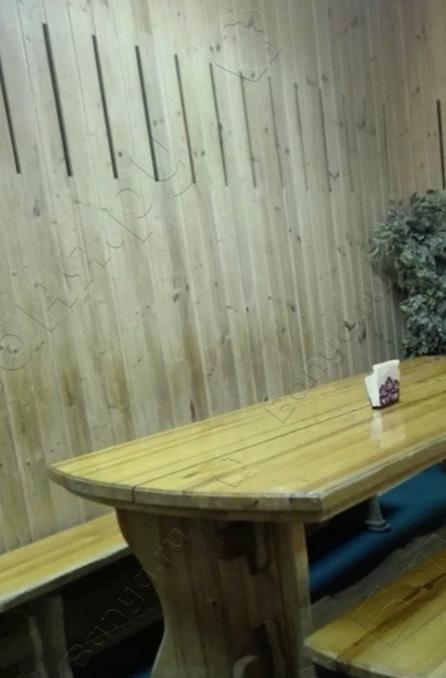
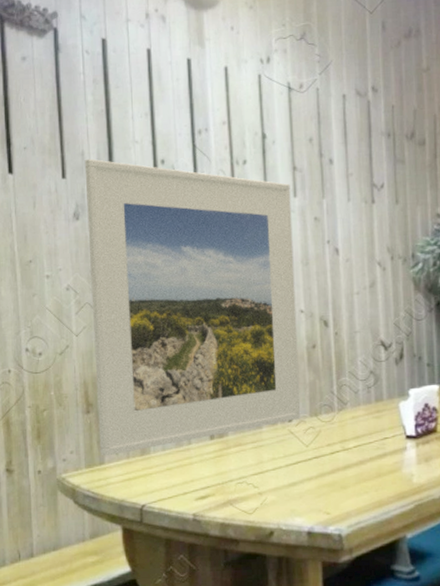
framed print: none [38,152,276,445] -> present [84,158,301,456]

